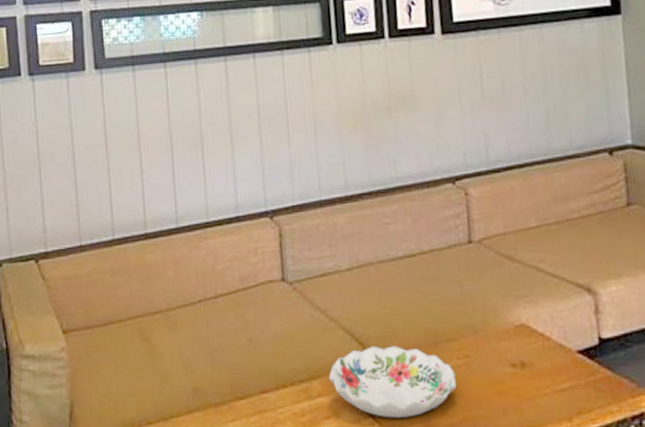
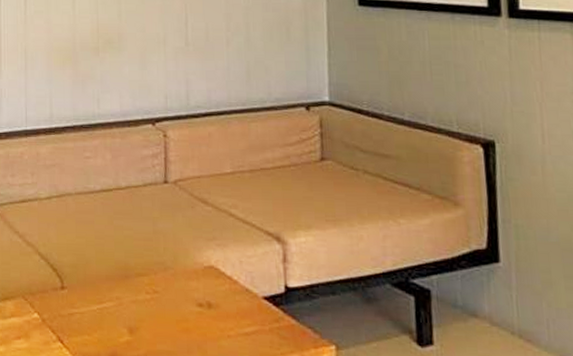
decorative bowl: present [329,345,456,418] -> none [23,273,143,346]

